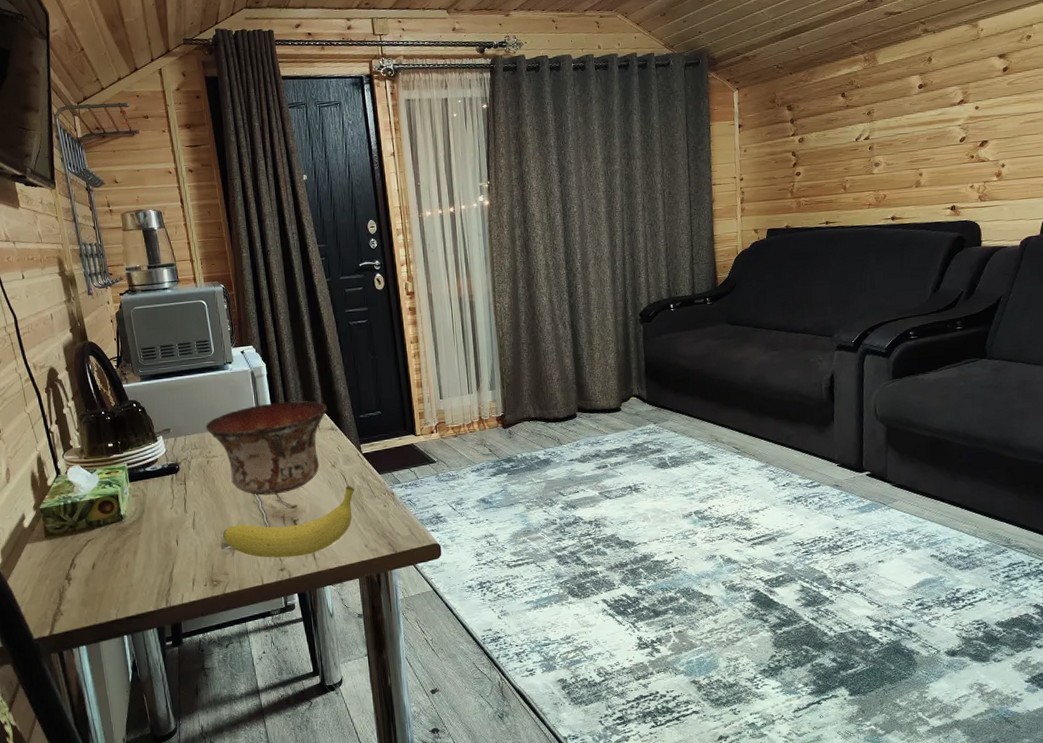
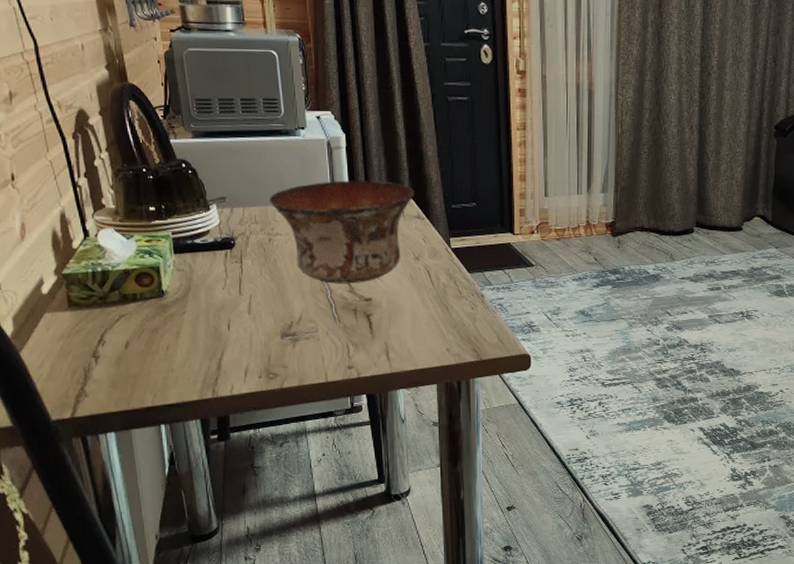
fruit: present [223,485,355,558] -> none [283,282,439,355]

